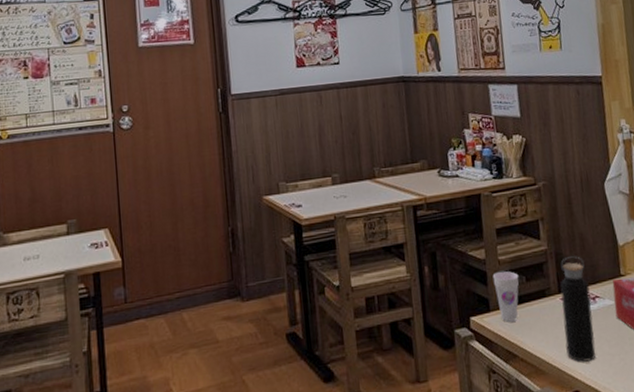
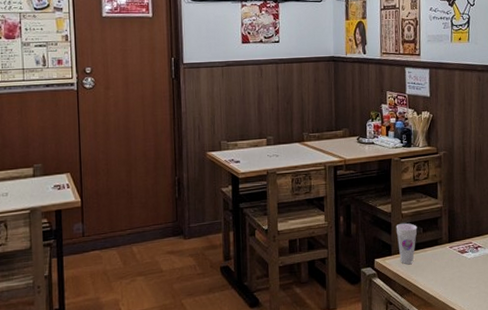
water bottle: present [560,256,596,362] -> none [450,213,475,298]

